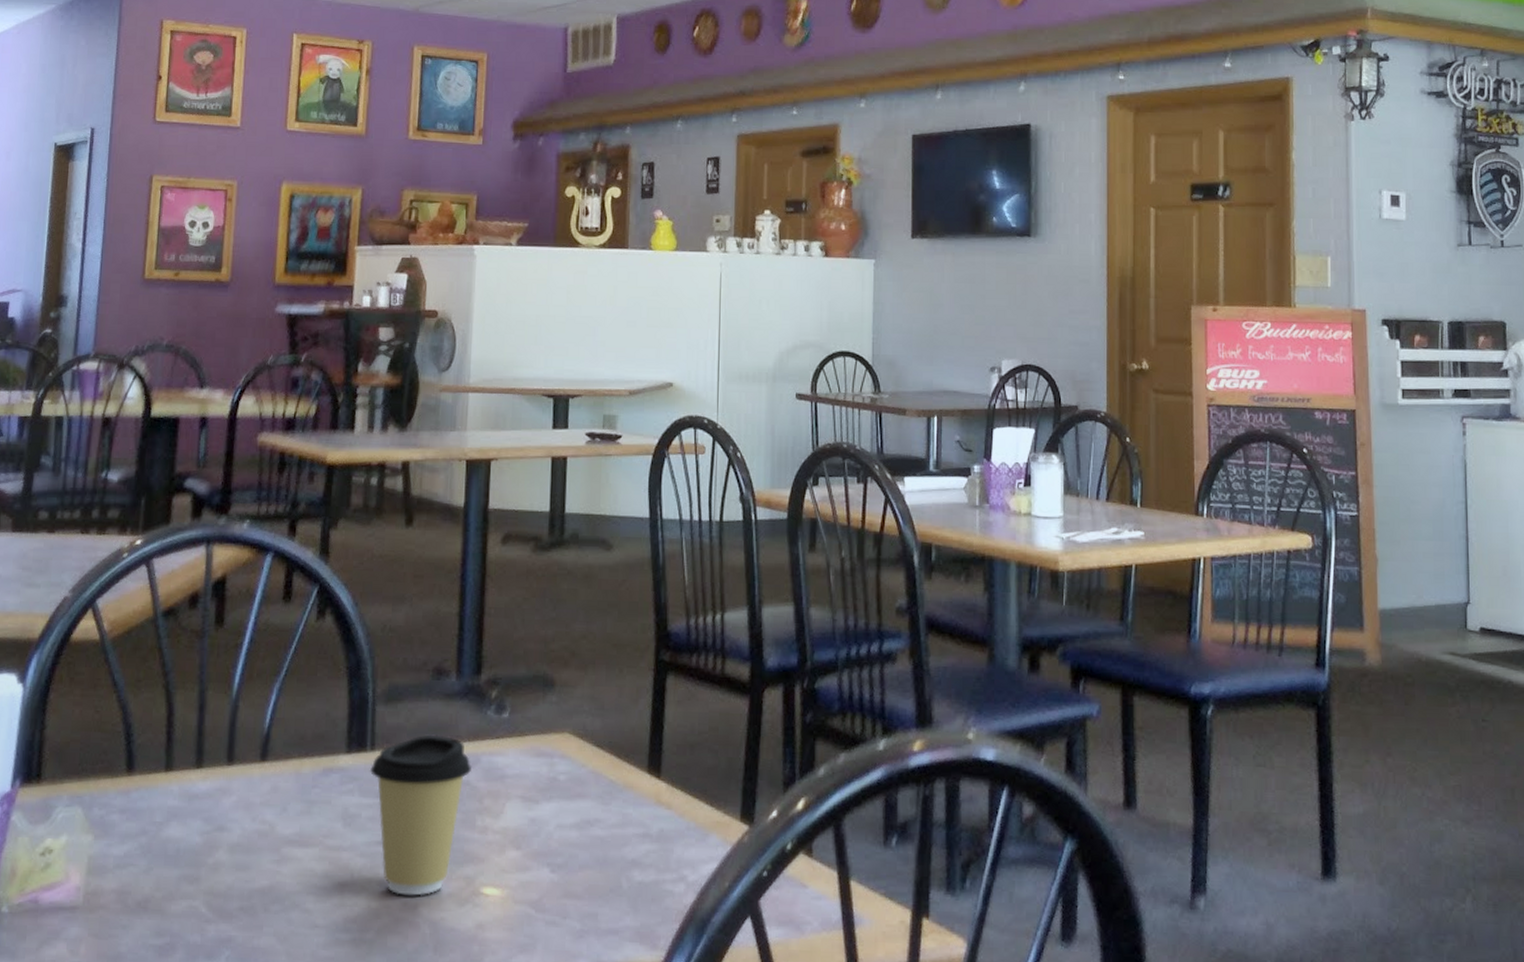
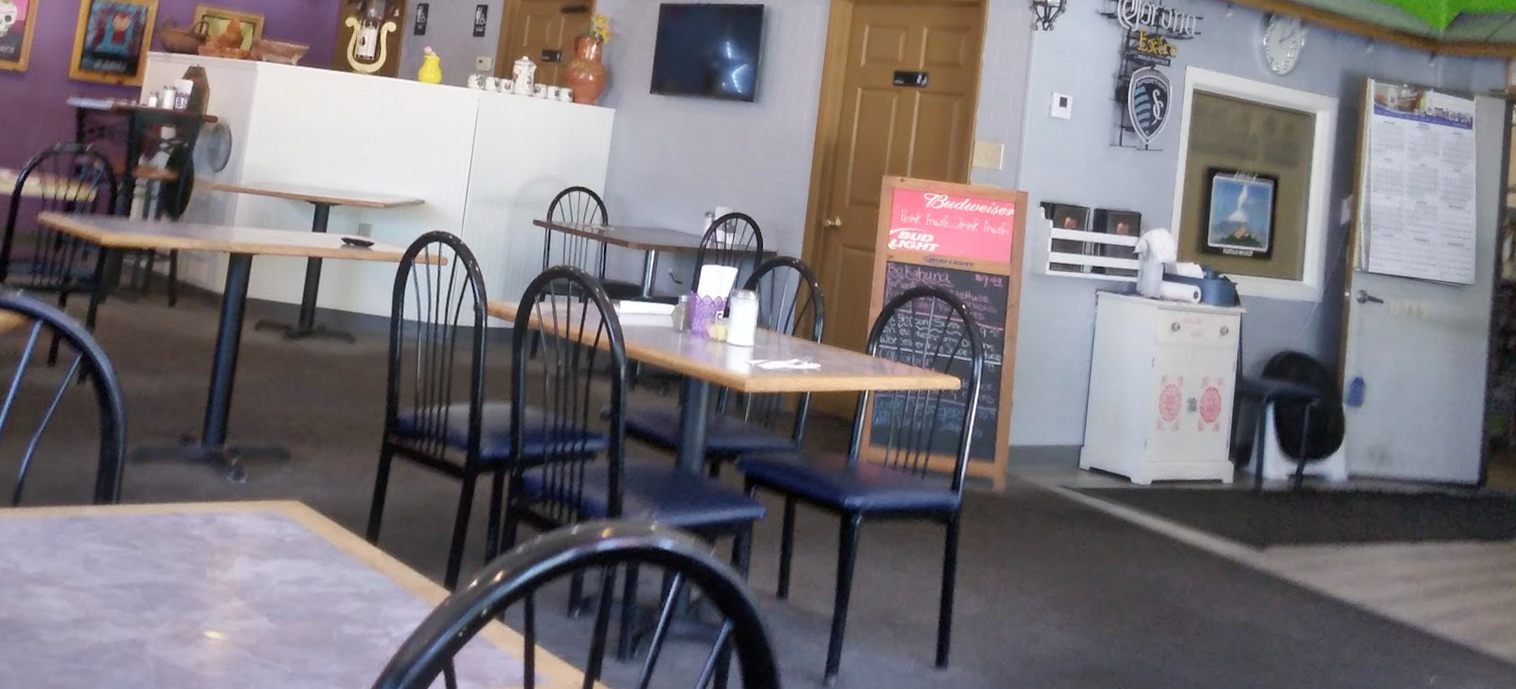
coffee cup: present [369,735,473,896] -> none [112,494,208,635]

